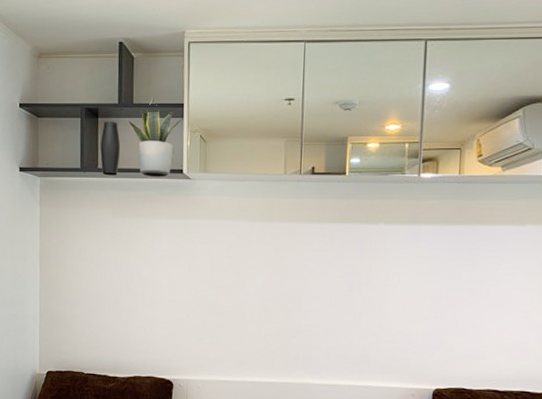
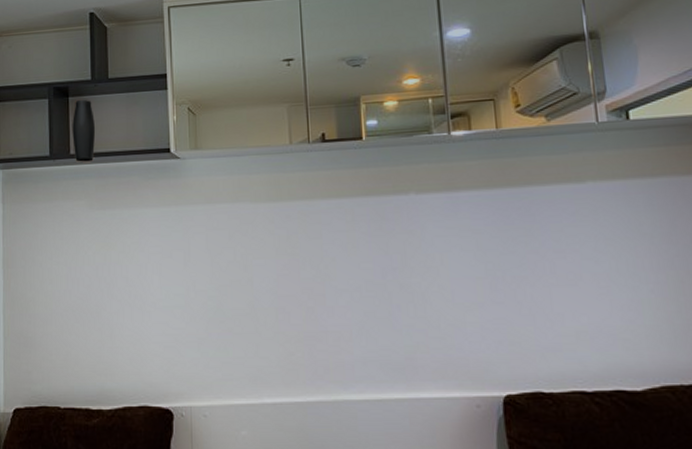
potted plant: present [127,94,185,178] -> none [102,66,168,160]

